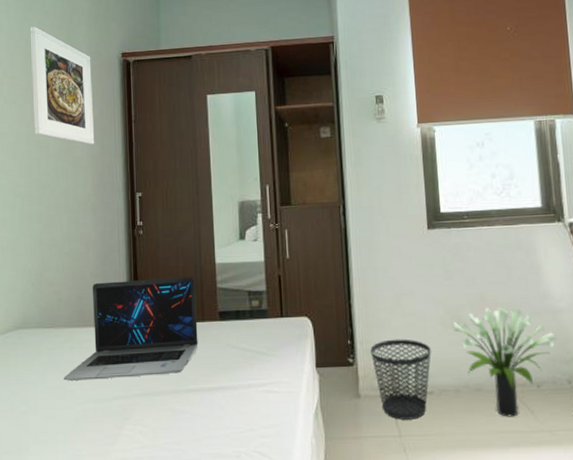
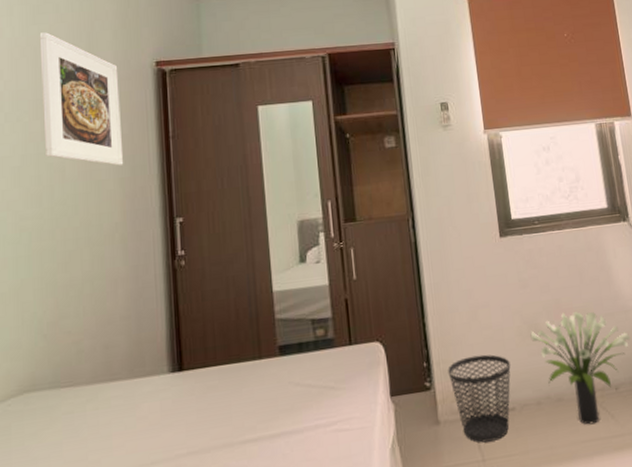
laptop: present [64,277,198,381] -> none [86,309,255,450]

